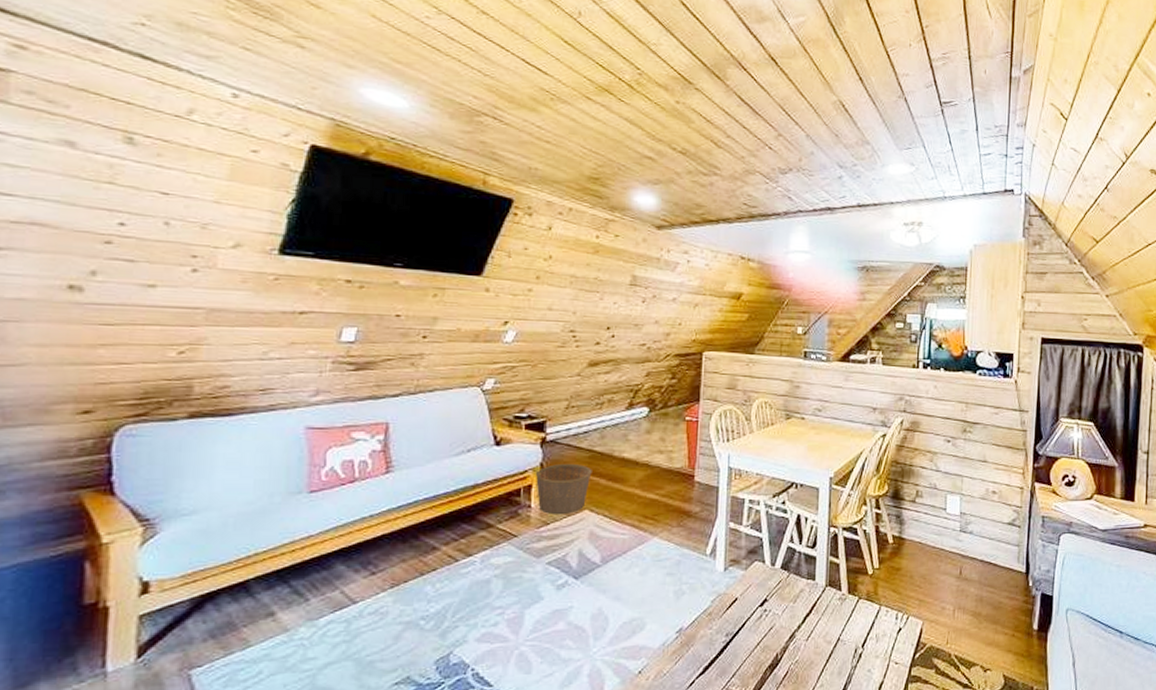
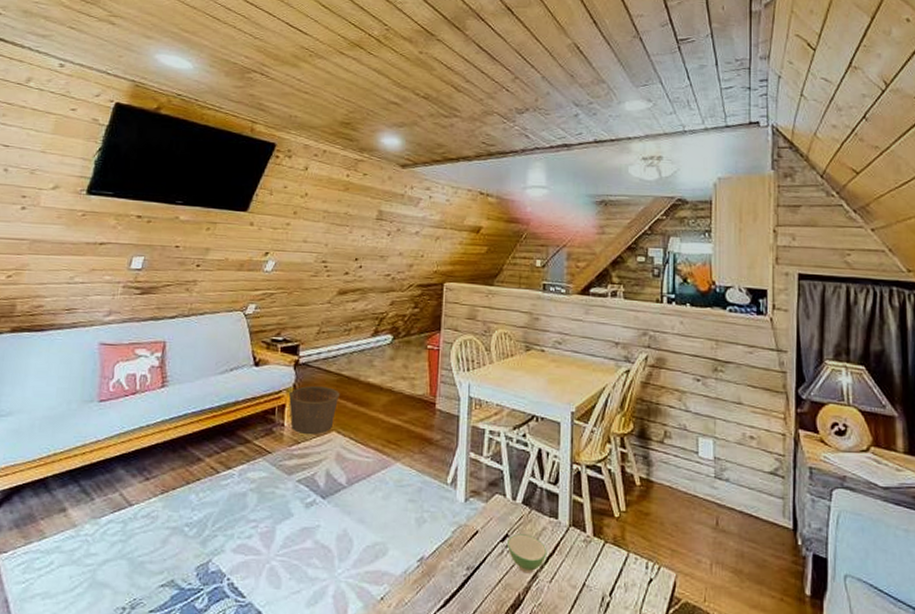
bowl: none [766,597,805,634] -> present [507,534,547,574]

